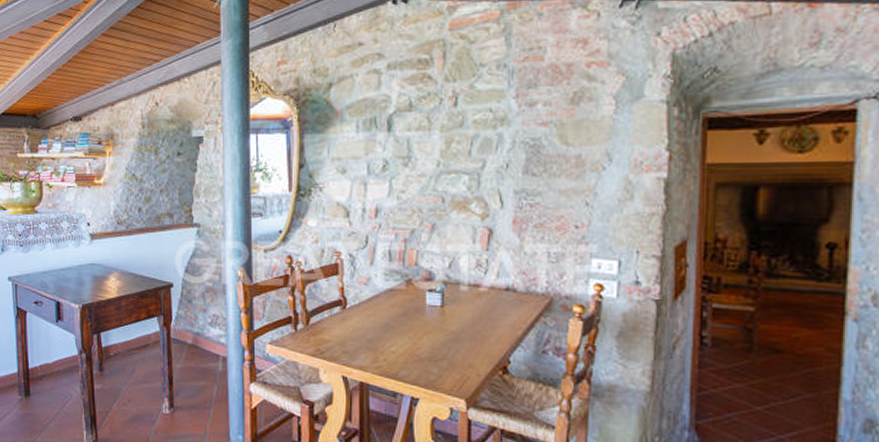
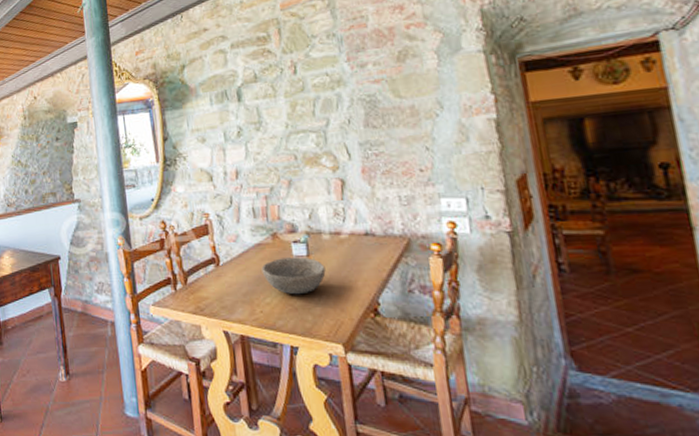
bowl: none [391,306,458,346] -> present [261,257,326,295]

